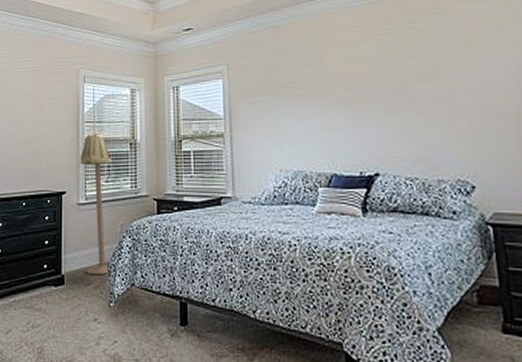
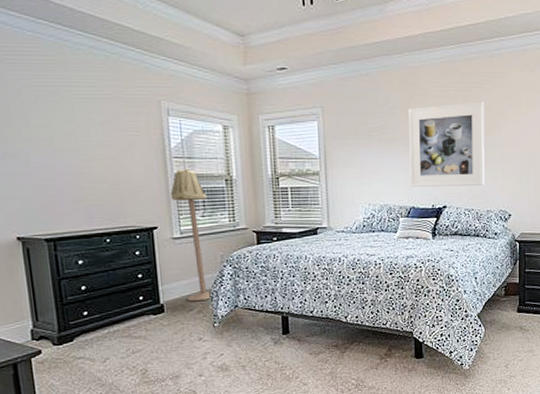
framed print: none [324,43,431,149] -> present [408,101,485,187]

